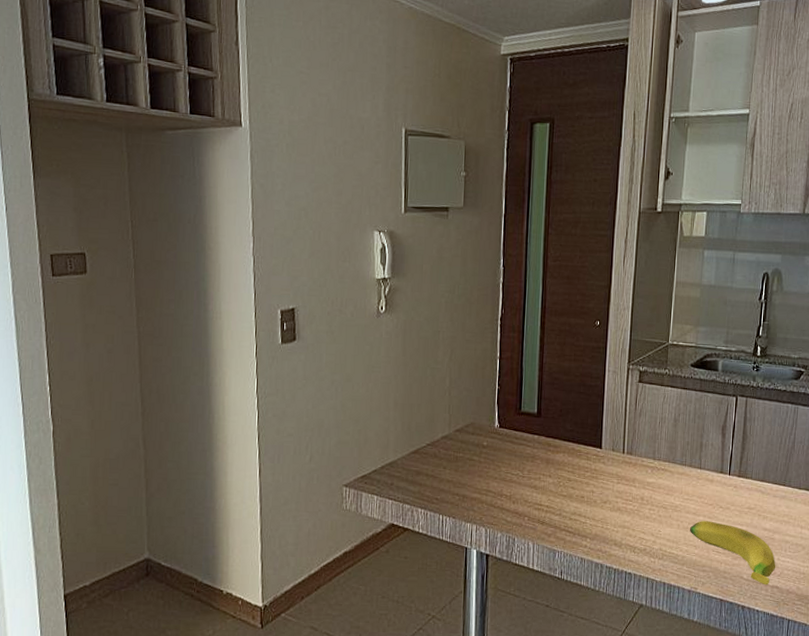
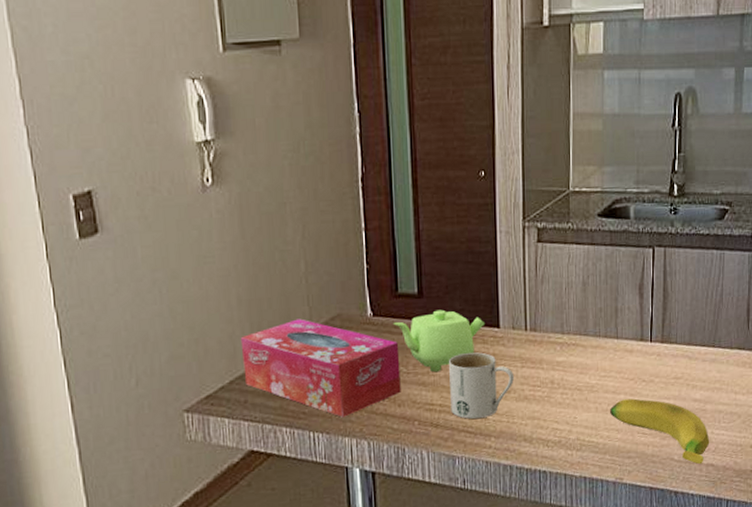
tissue box: none [393,423,518,506] -> present [240,318,401,418]
teapot: none [514,428,590,479] -> present [393,309,486,373]
mug: none [555,466,610,522] -> present [449,352,514,419]

